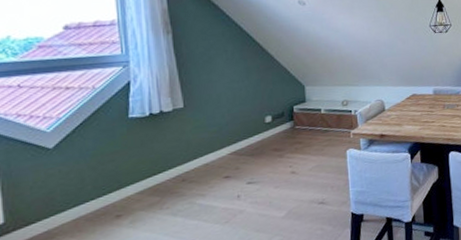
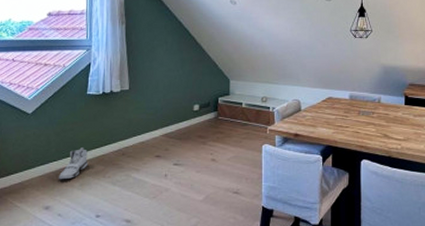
sneaker: none [99,179,139,221] -> present [58,147,89,180]

